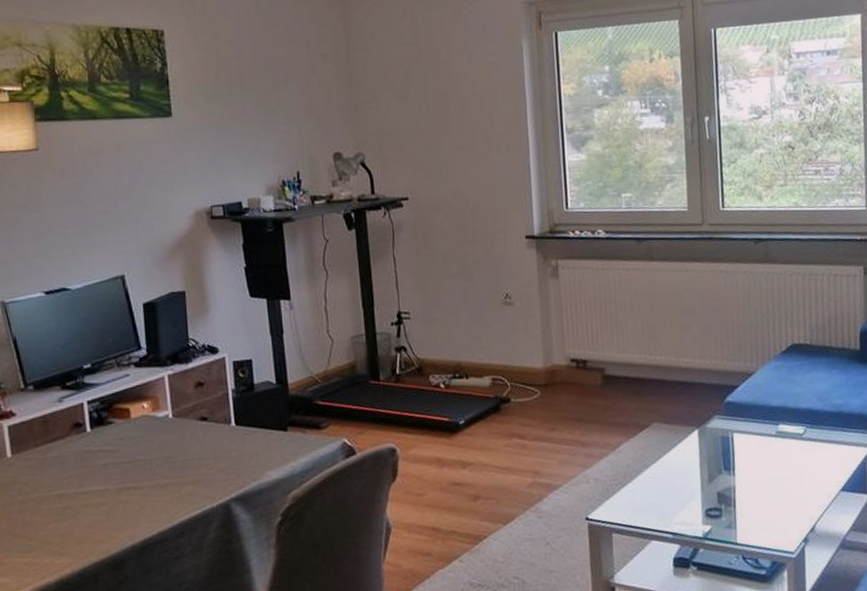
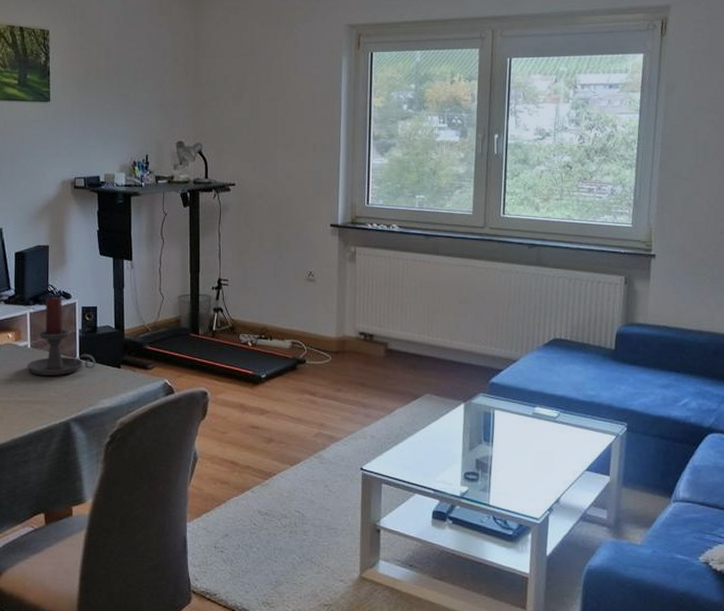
candle holder: none [169,352,257,451] -> present [26,296,96,376]

